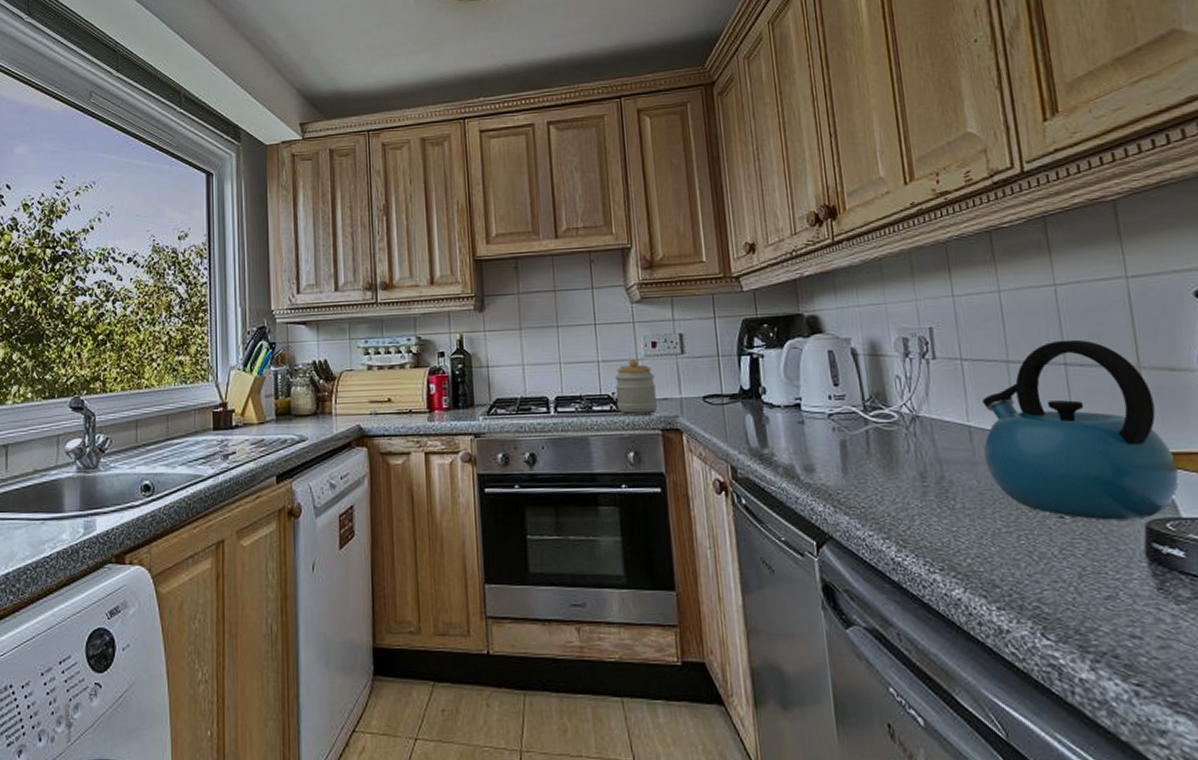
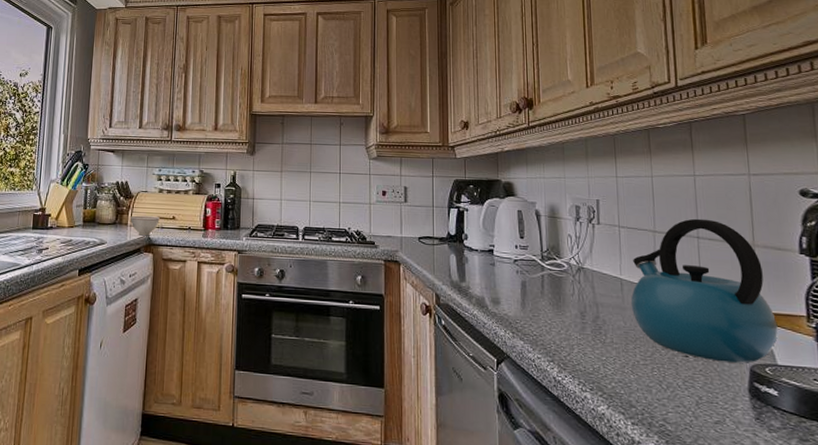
bowl: none [334,400,372,426] -> present [130,215,160,236]
jar: present [614,359,658,413] -> none [351,203,383,246]

